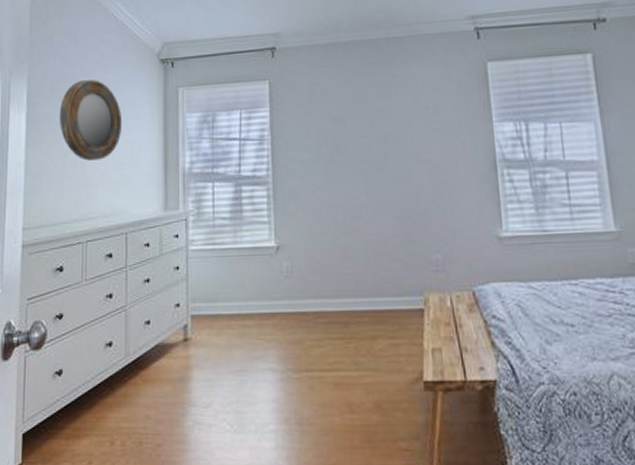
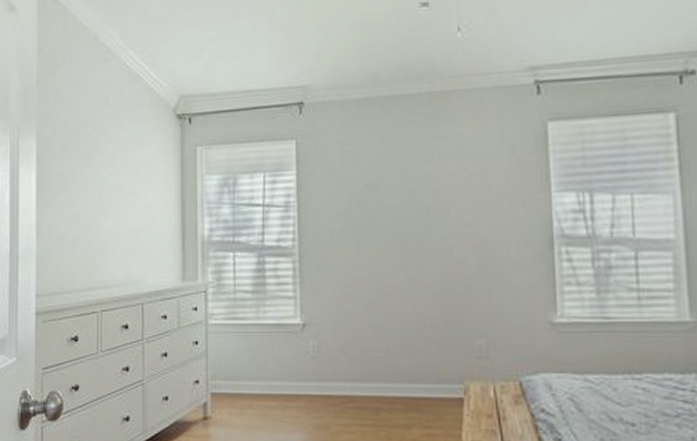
home mirror: present [59,79,123,161] -> none [70,136,137,225]

